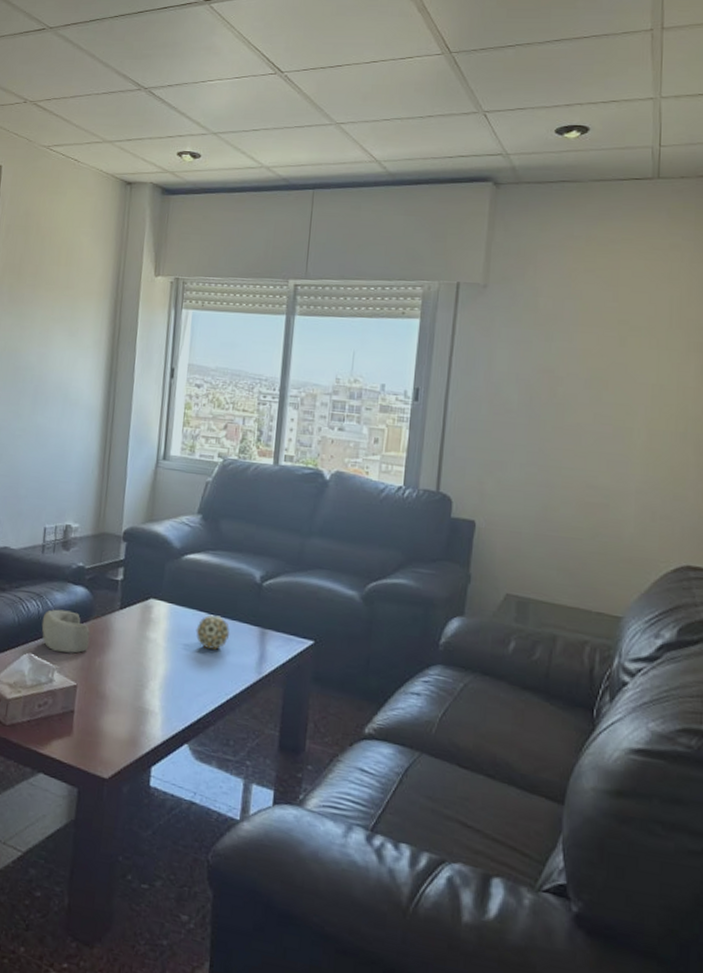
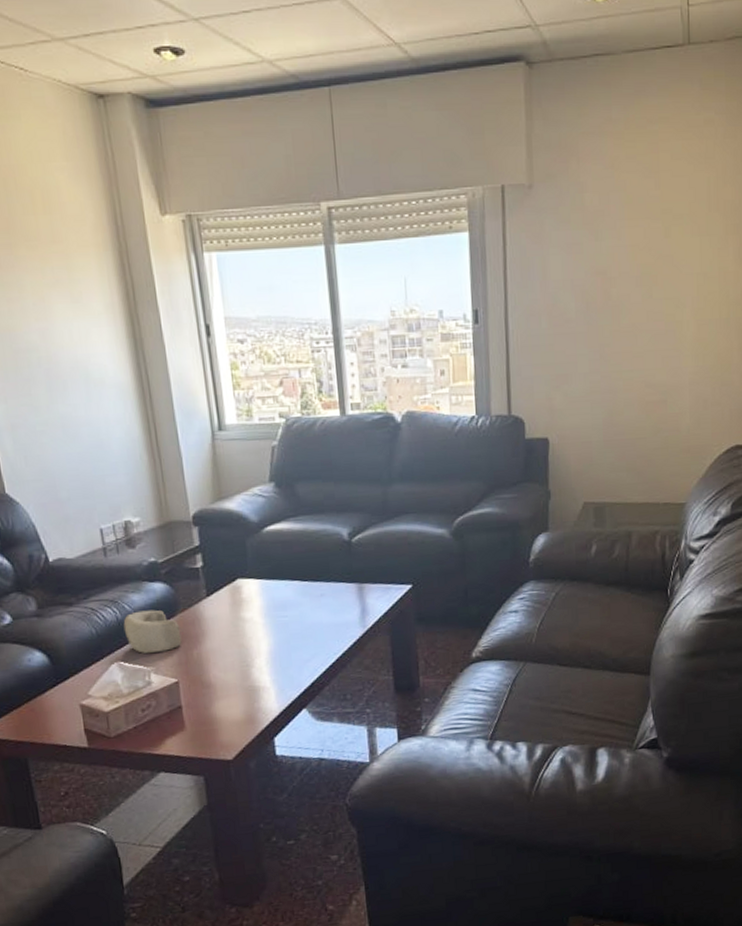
decorative ball: present [196,614,230,650] -> none [292,581,328,615]

